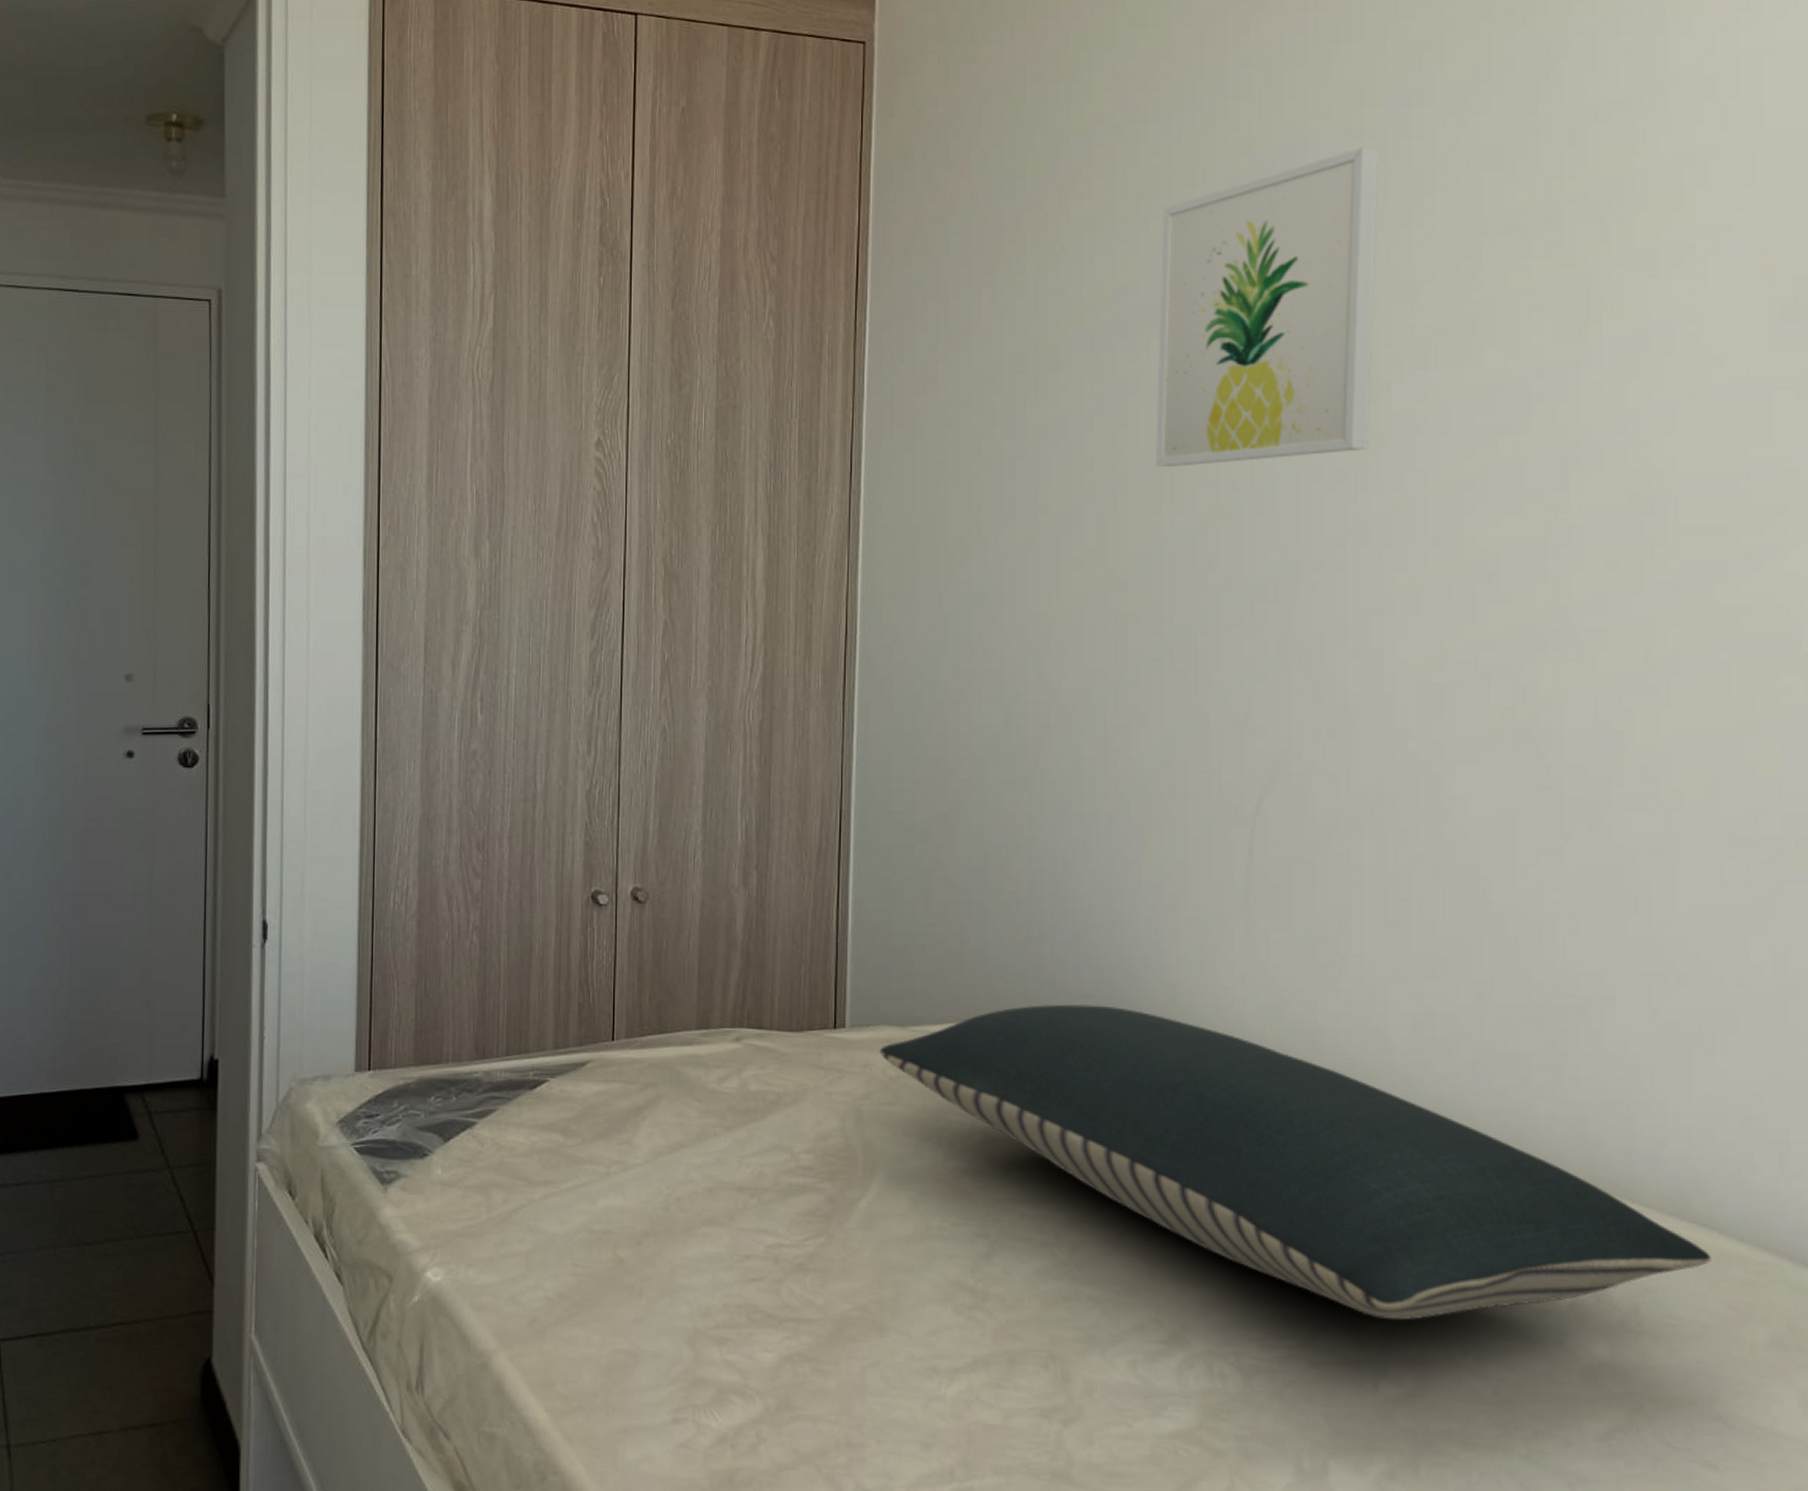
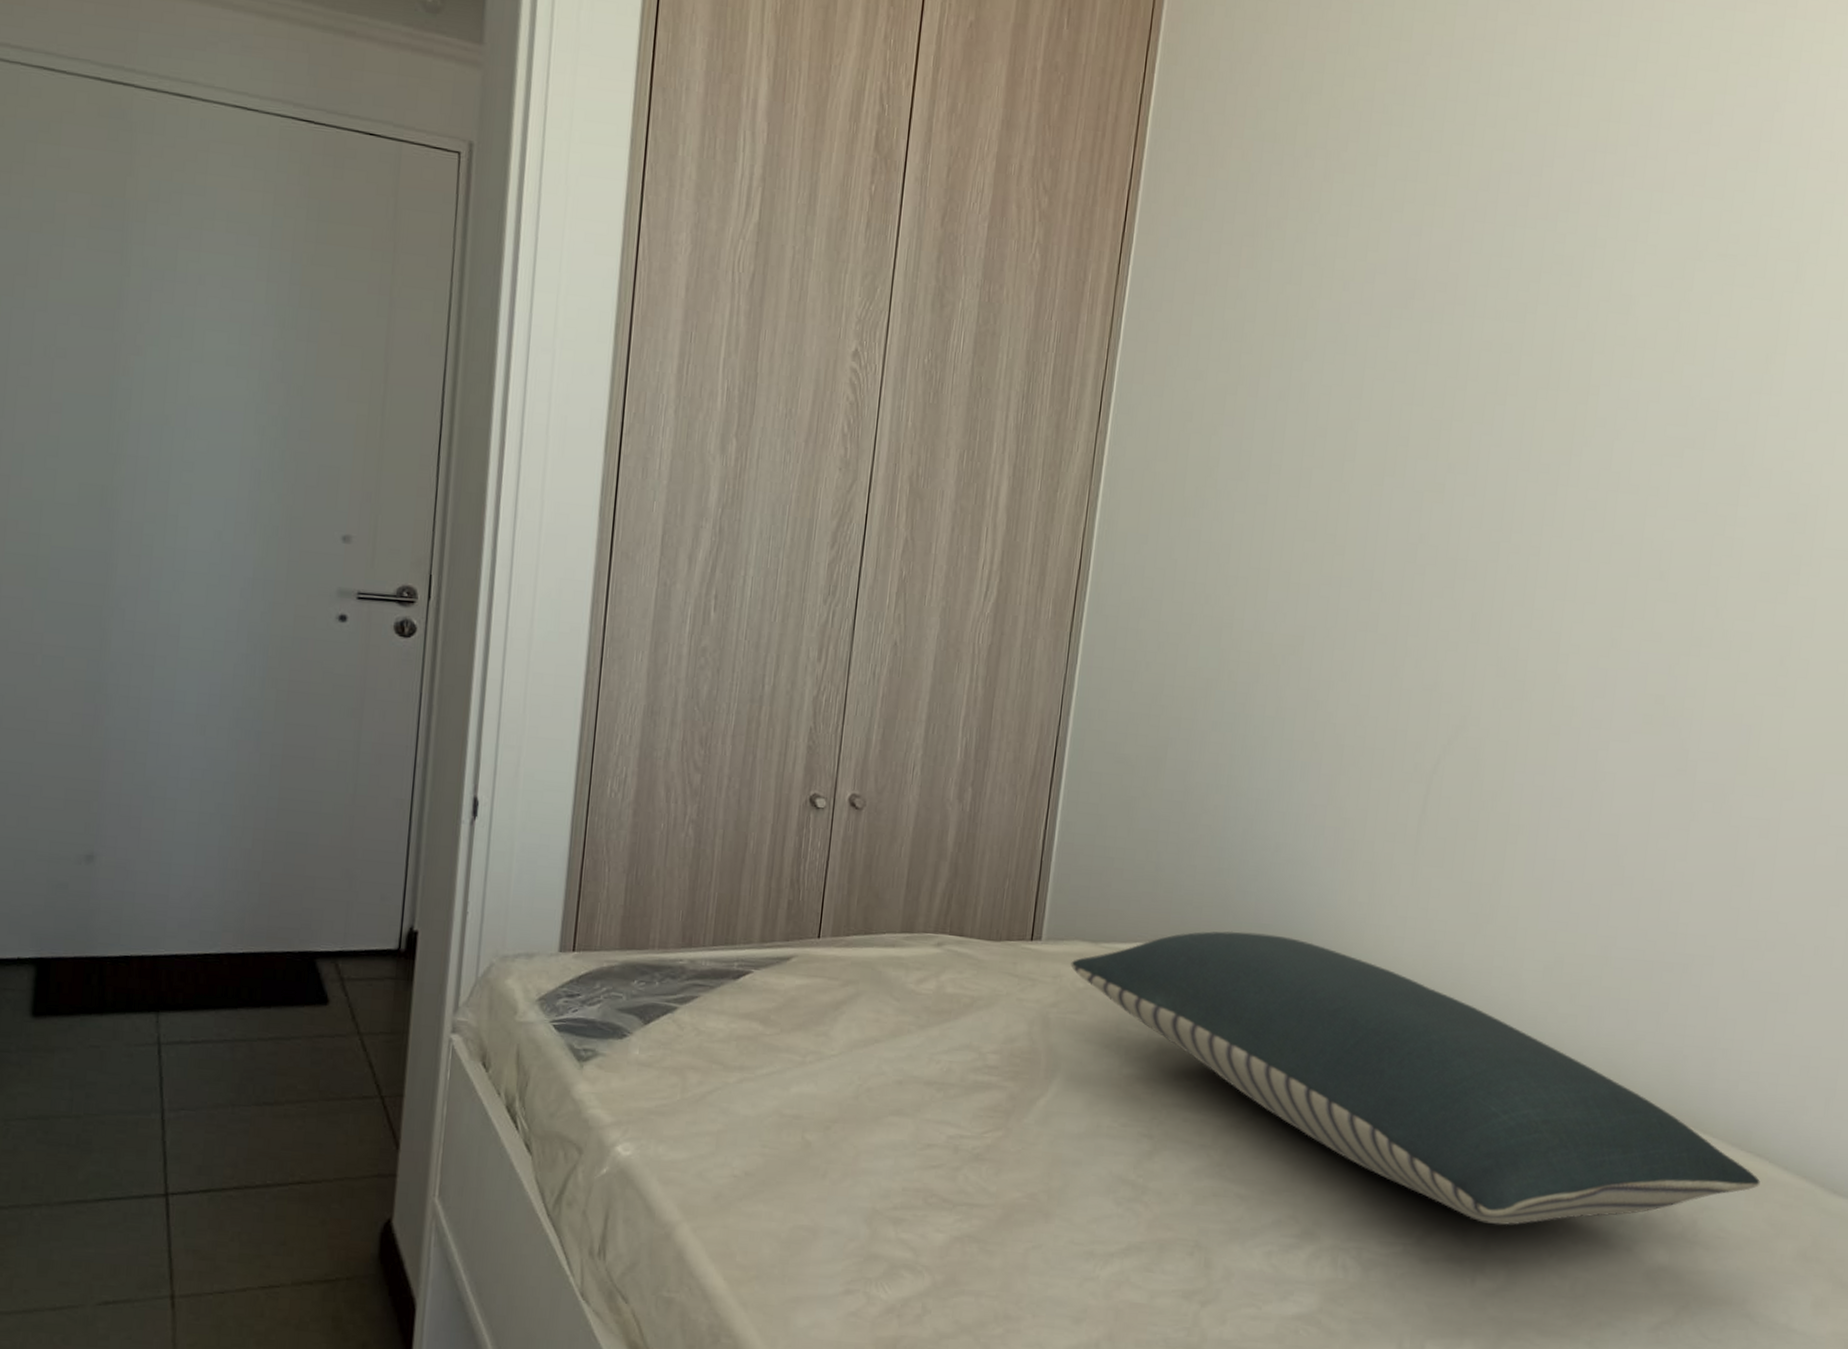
wall art: present [1156,147,1378,467] -> none [1383,160,1617,448]

